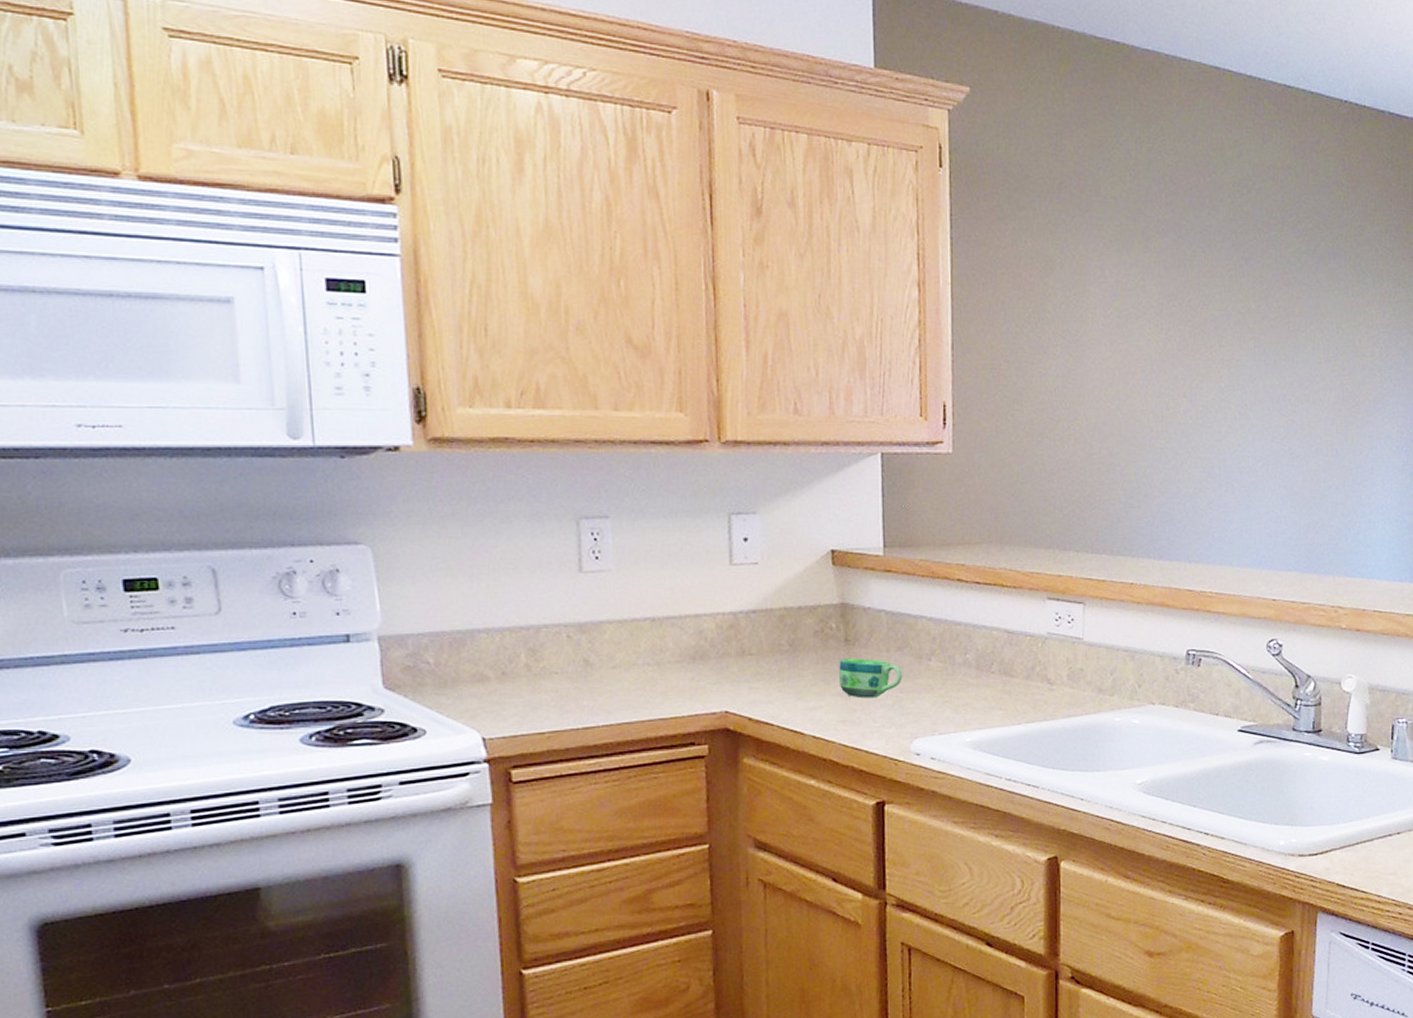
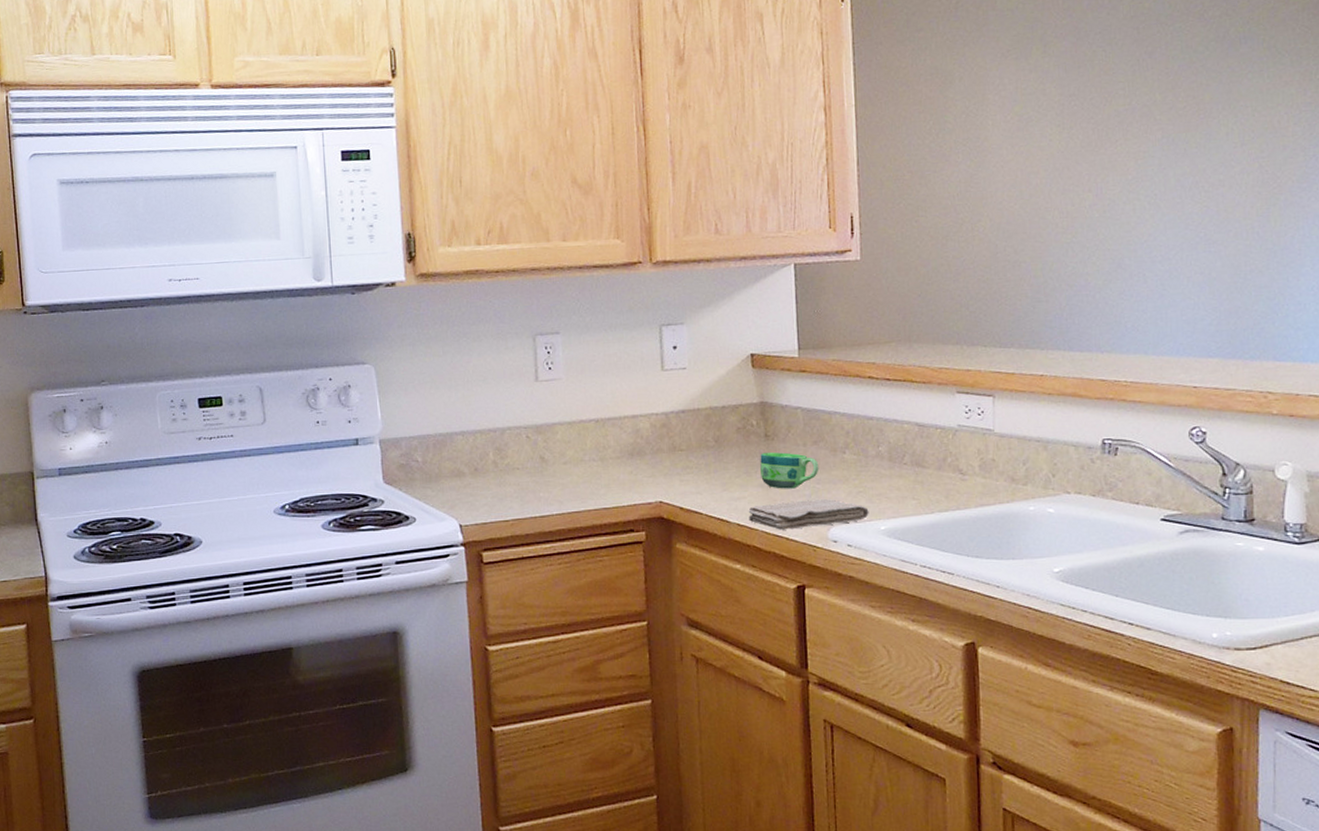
washcloth: none [825,708,954,743] -> present [748,498,869,530]

